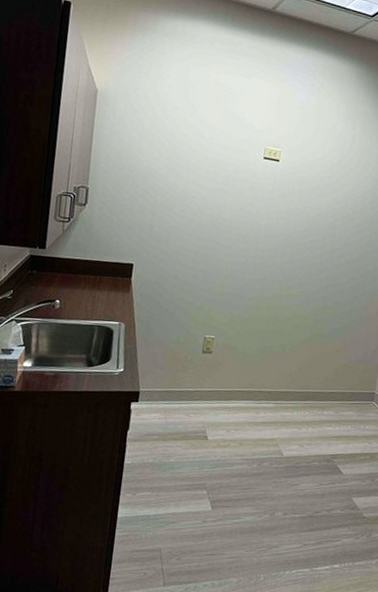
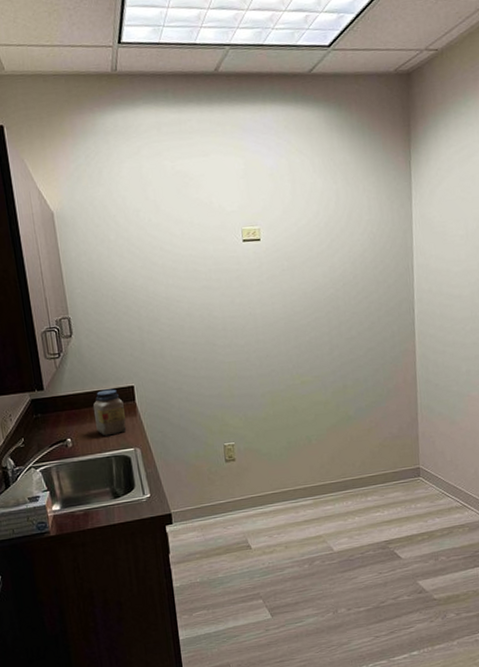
jar: none [87,261,120,306] -> present [92,389,127,436]

